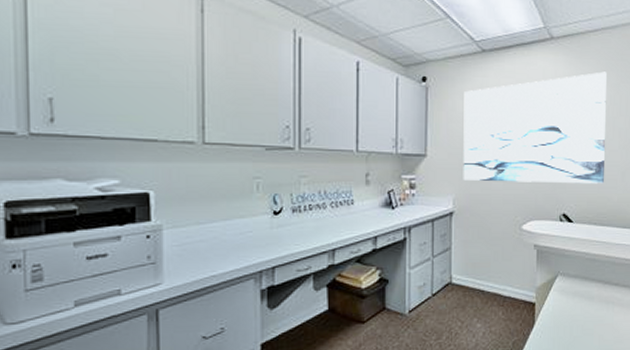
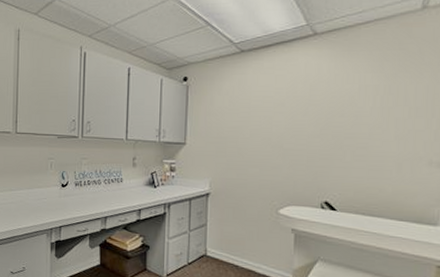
wall art: present [463,71,607,184] -> none [219,62,380,174]

